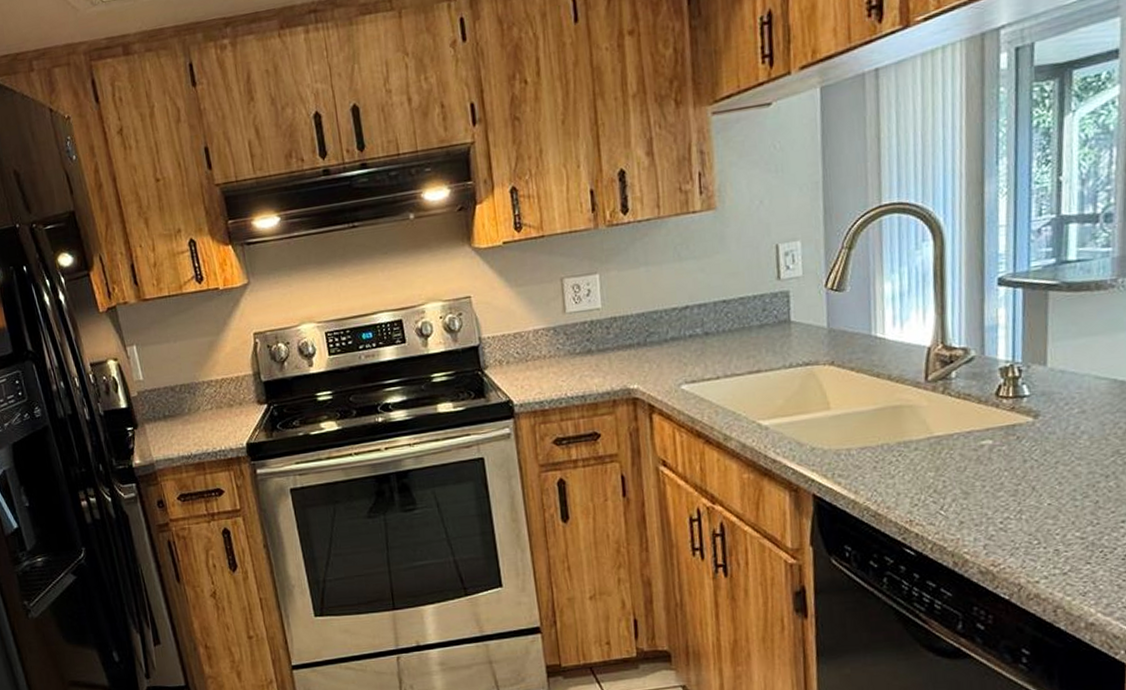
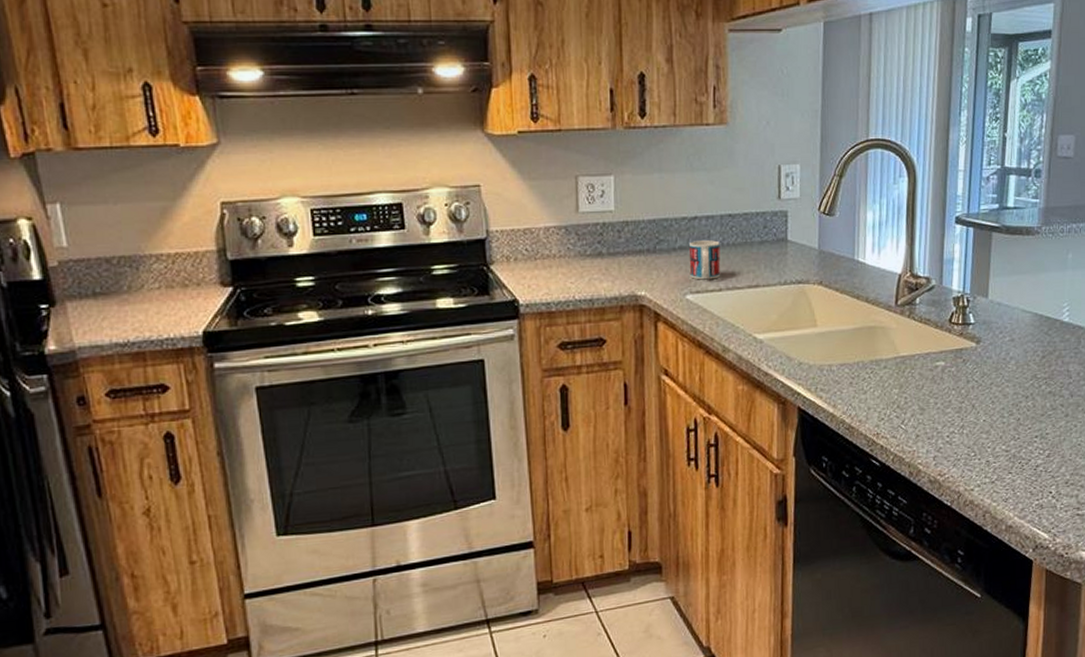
mug: none [682,328,718,370] -> present [689,240,721,280]

